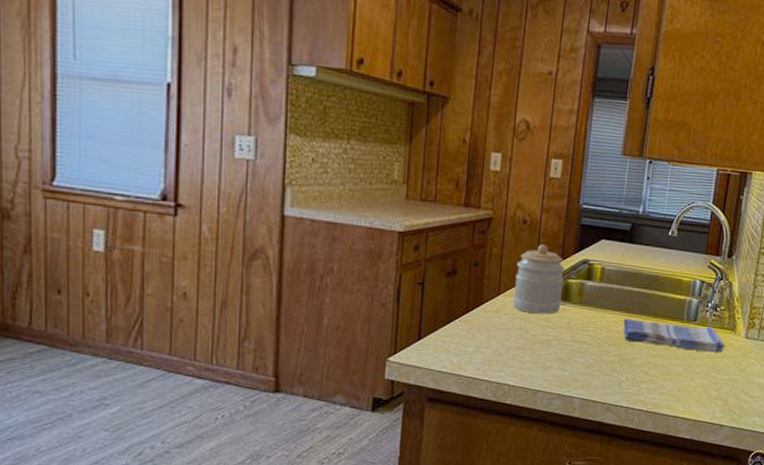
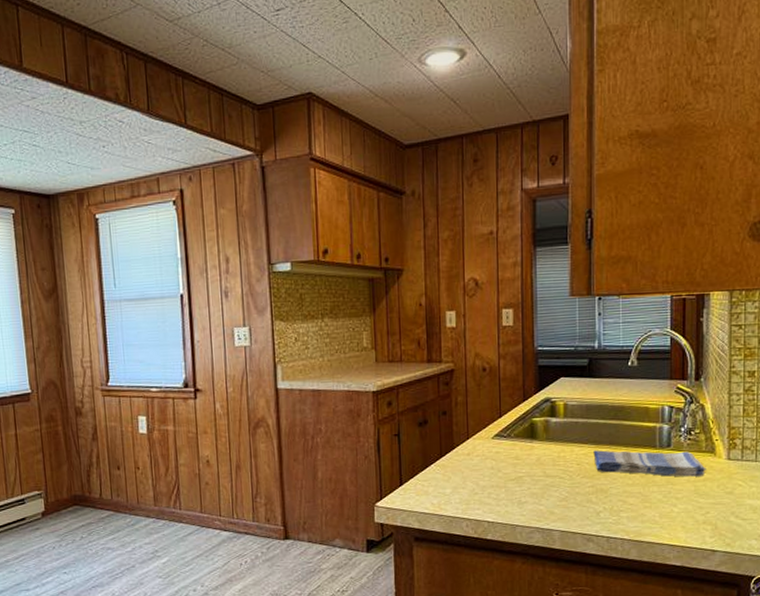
jar: present [513,244,566,315] -> none [481,388,529,453]

